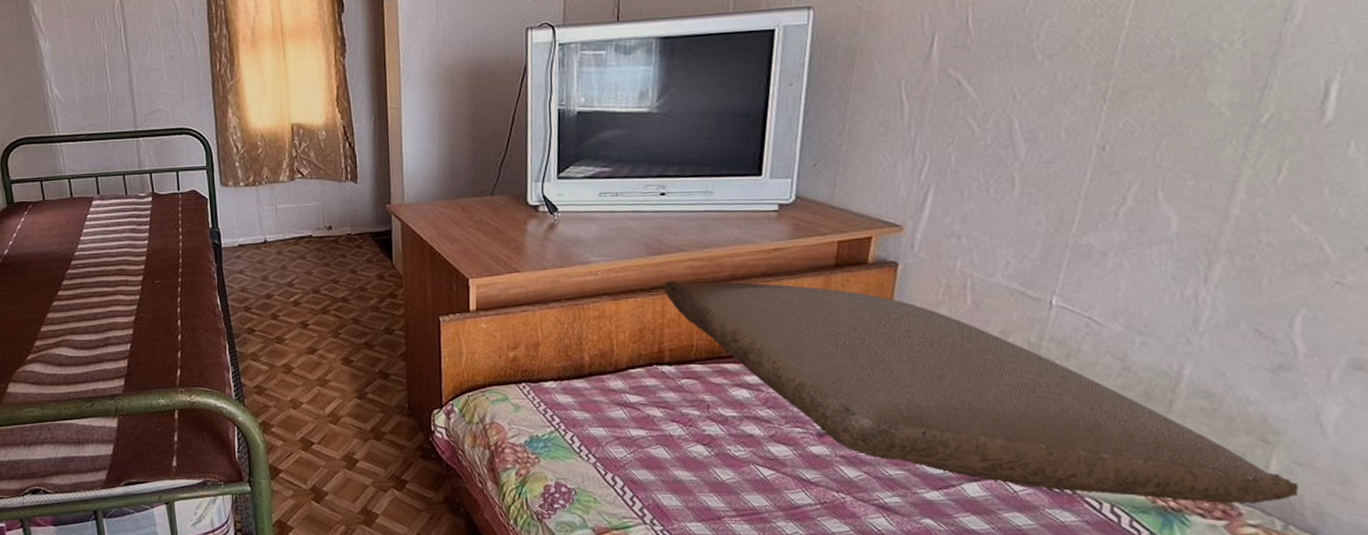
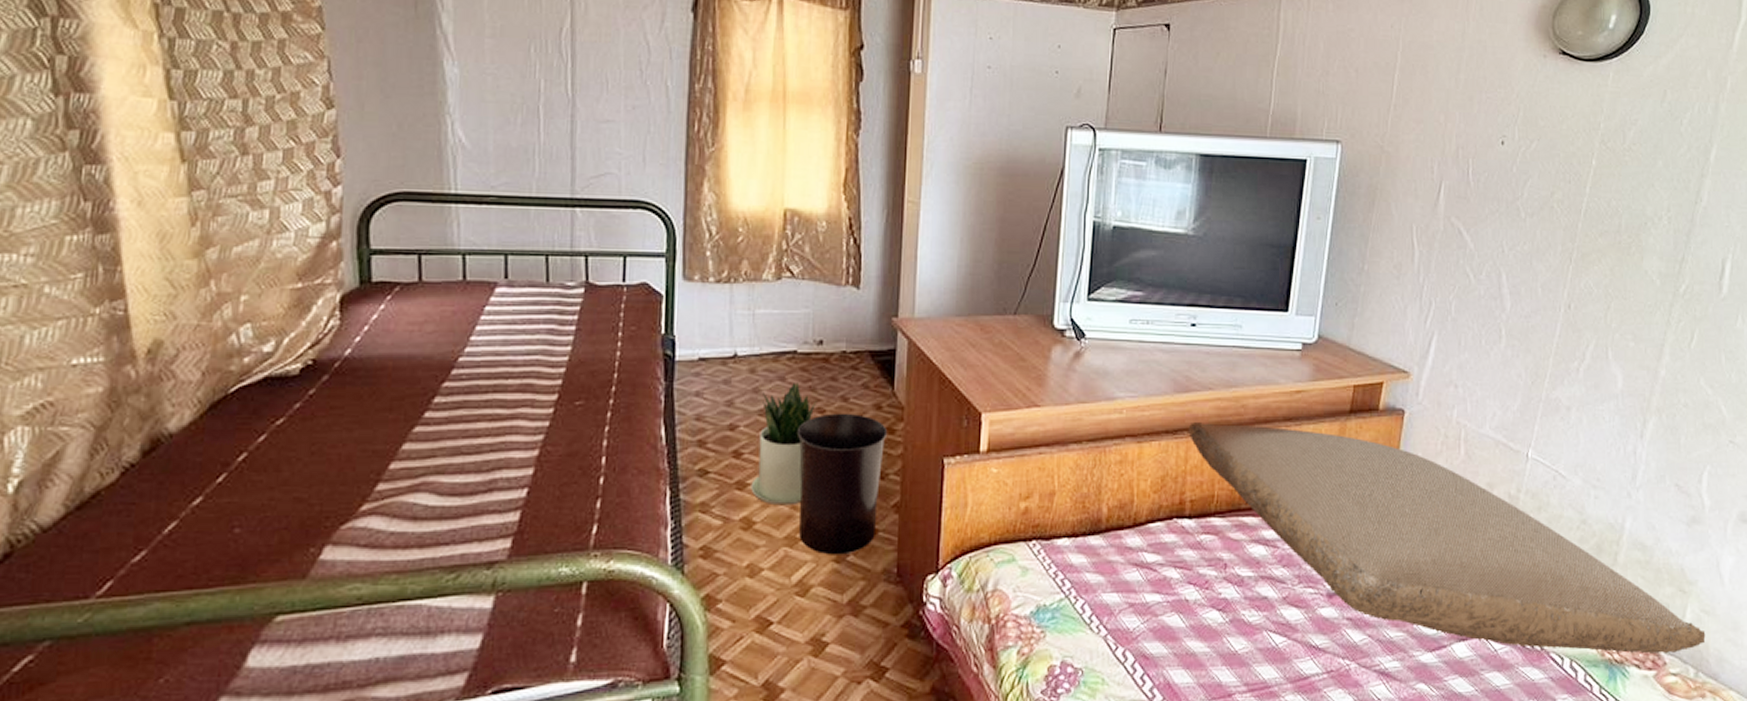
planter: none [287,260,332,355] -> present [751,383,817,506]
waste bin: none [319,282,390,393] -> present [798,413,887,555]

